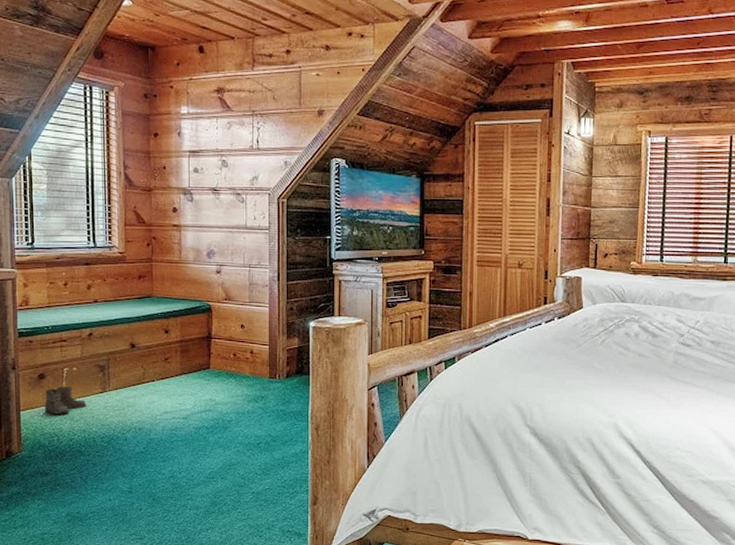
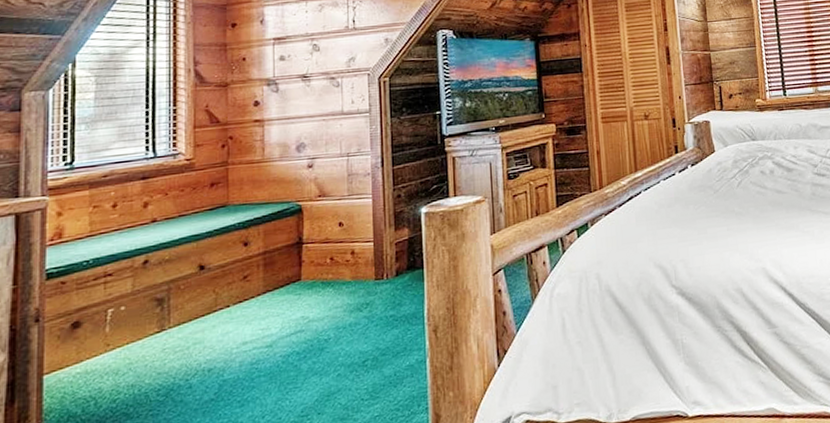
boots: present [43,386,87,414] -> none [76,331,138,373]

